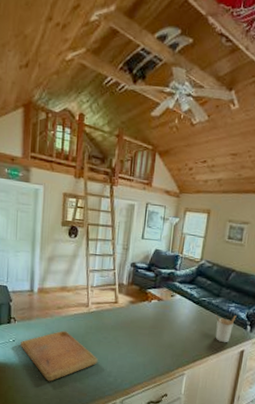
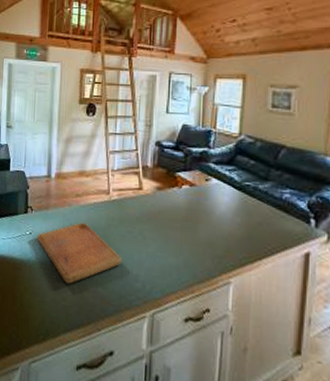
utensil holder: present [215,315,237,343] -> none [265,204,294,242]

